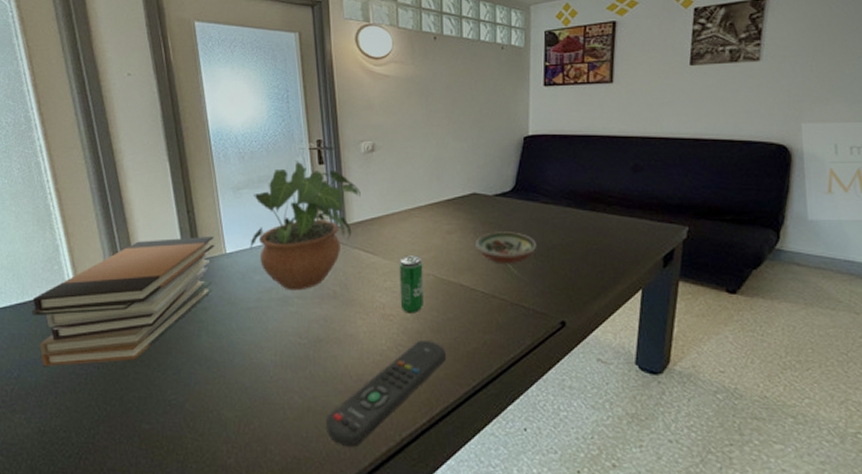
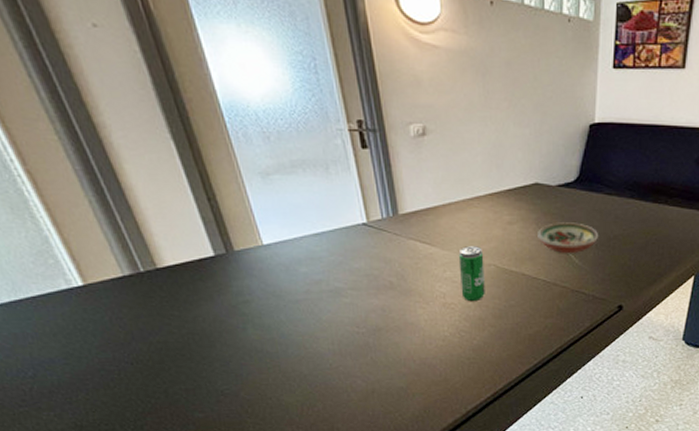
book stack: present [31,235,215,366] -> none [30,226,253,364]
potted plant: present [250,160,361,291] -> none [287,142,413,282]
remote control: present [327,339,446,448] -> none [392,325,508,421]

